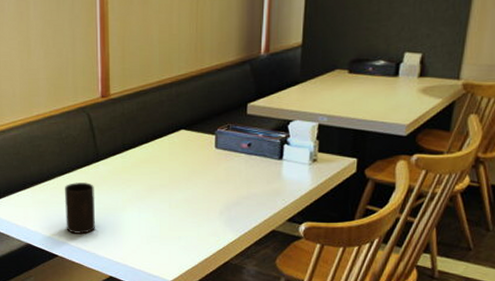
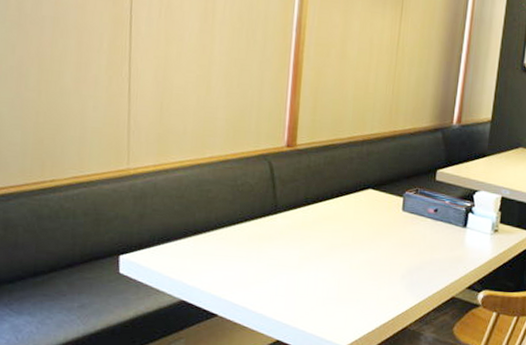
cup: present [64,183,95,234] -> none [231,234,269,292]

